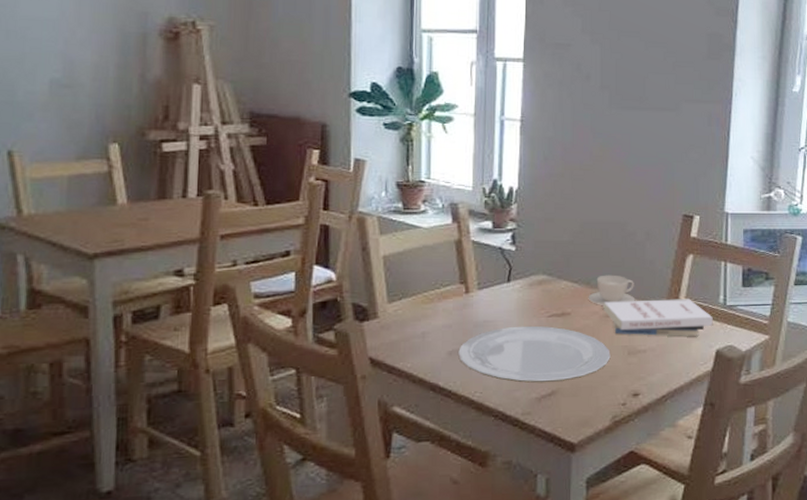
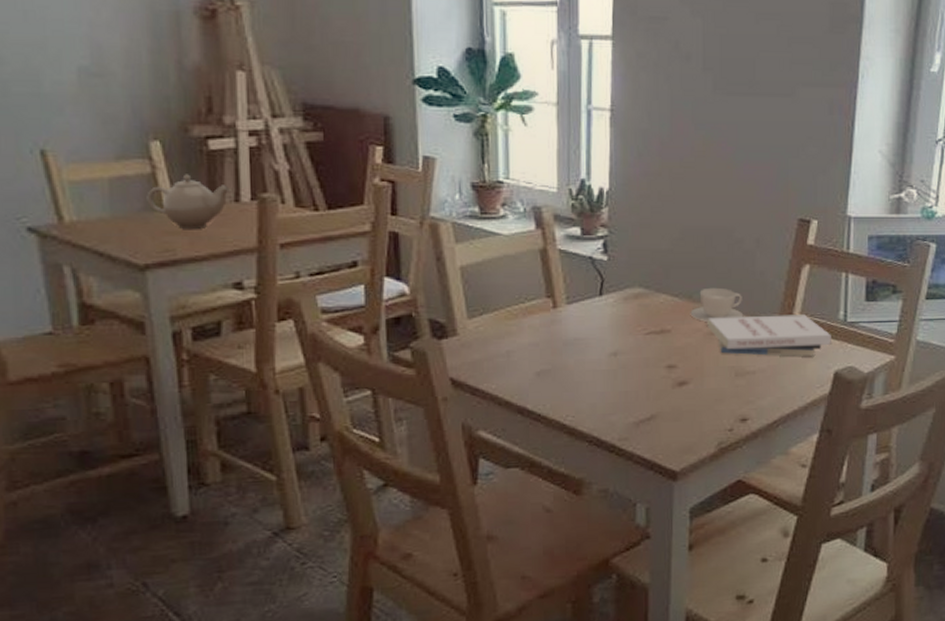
teapot: none [101,173,180,221] -> present [146,174,231,229]
plate: present [458,325,611,383] -> none [547,344,716,407]

